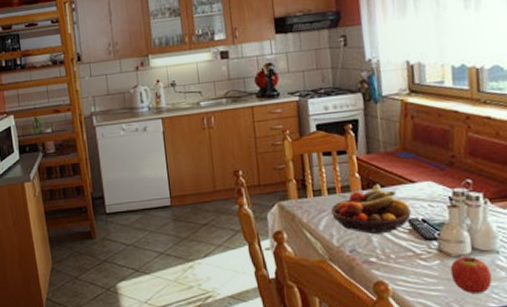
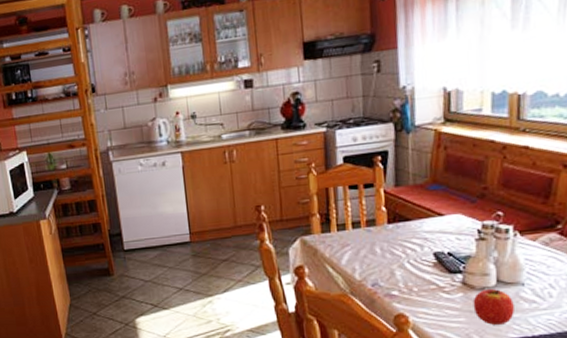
fruit bowl: present [331,184,411,235] -> none [355,217,437,268]

